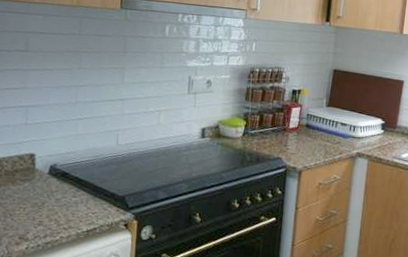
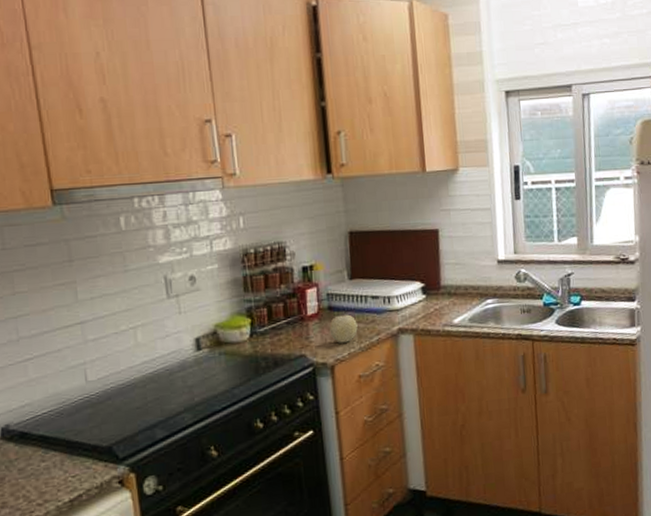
fruit: none [303,132,326,155] -> present [329,314,358,343]

